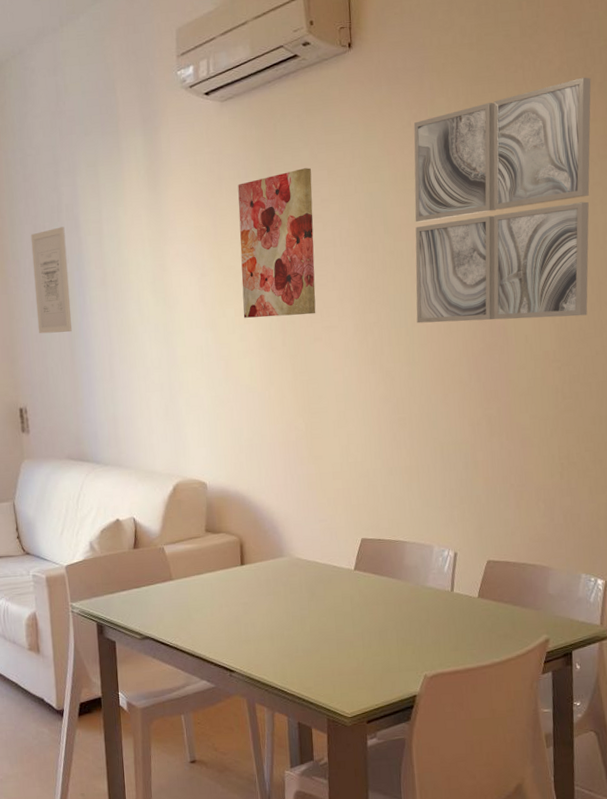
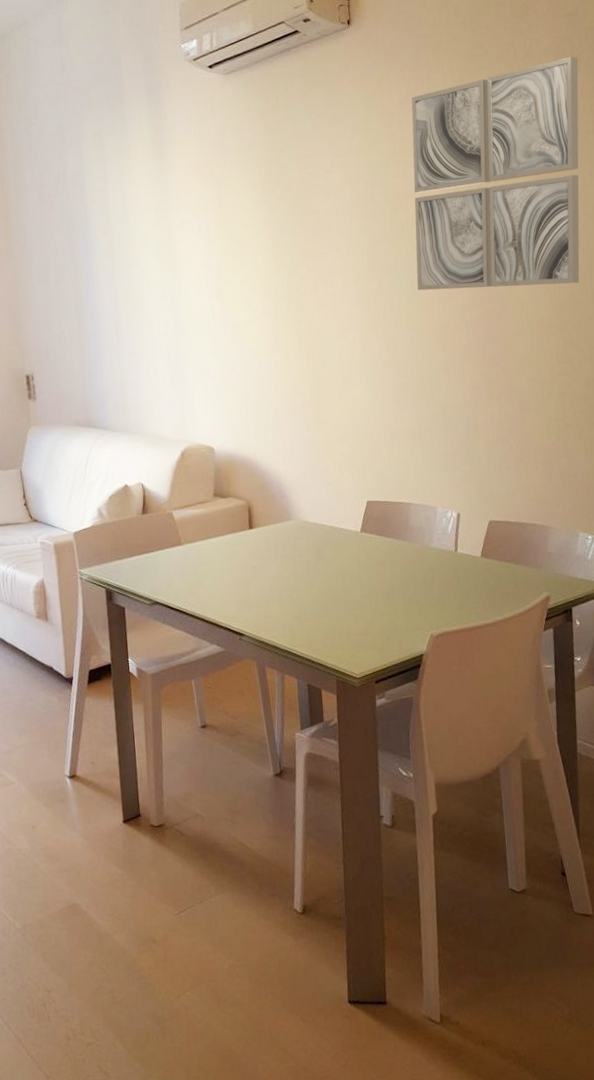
wall art: present [30,226,73,334] -> none [36,195,79,301]
wall art: present [238,167,316,318] -> none [241,139,320,286]

